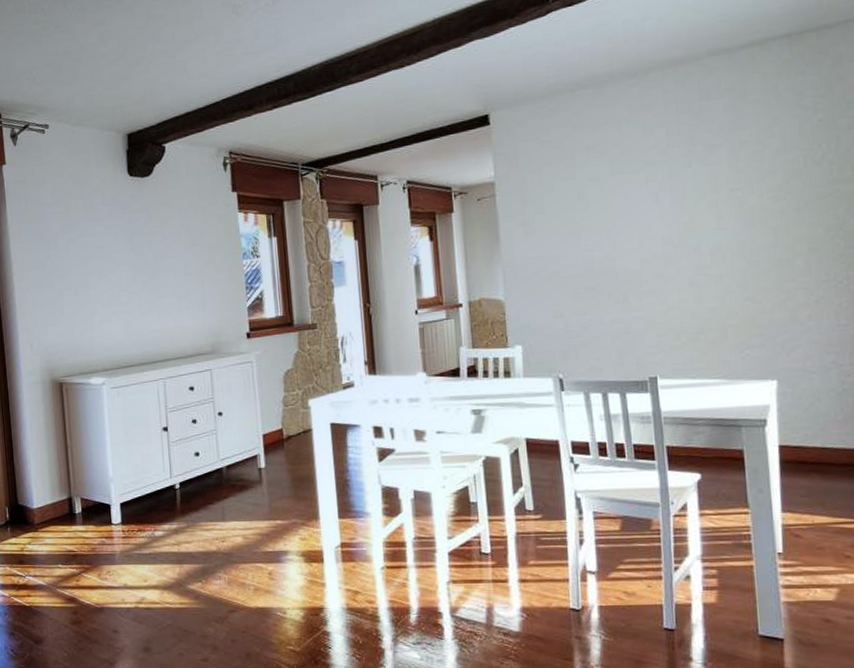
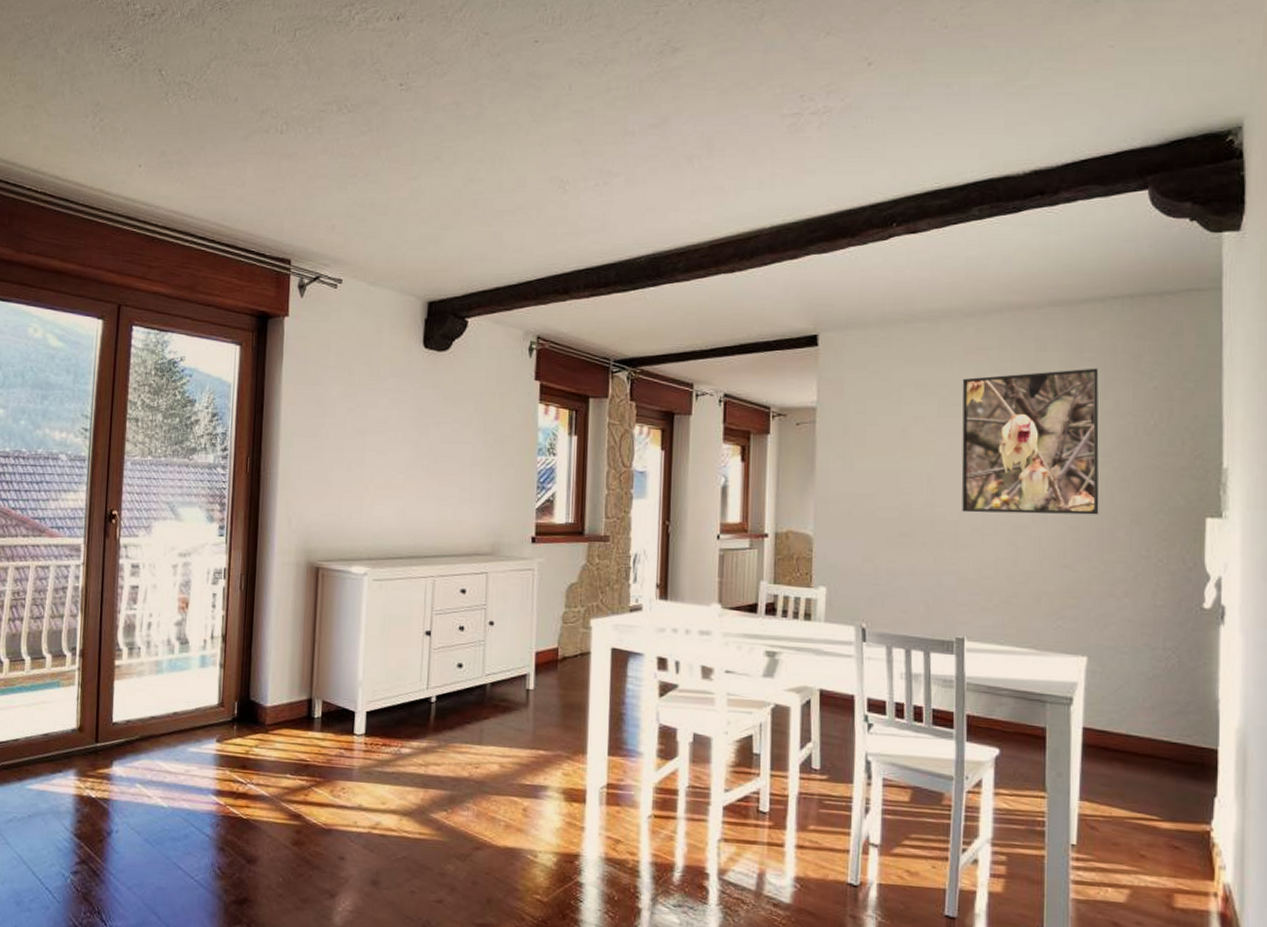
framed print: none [631,109,776,261] -> present [961,368,1099,515]

